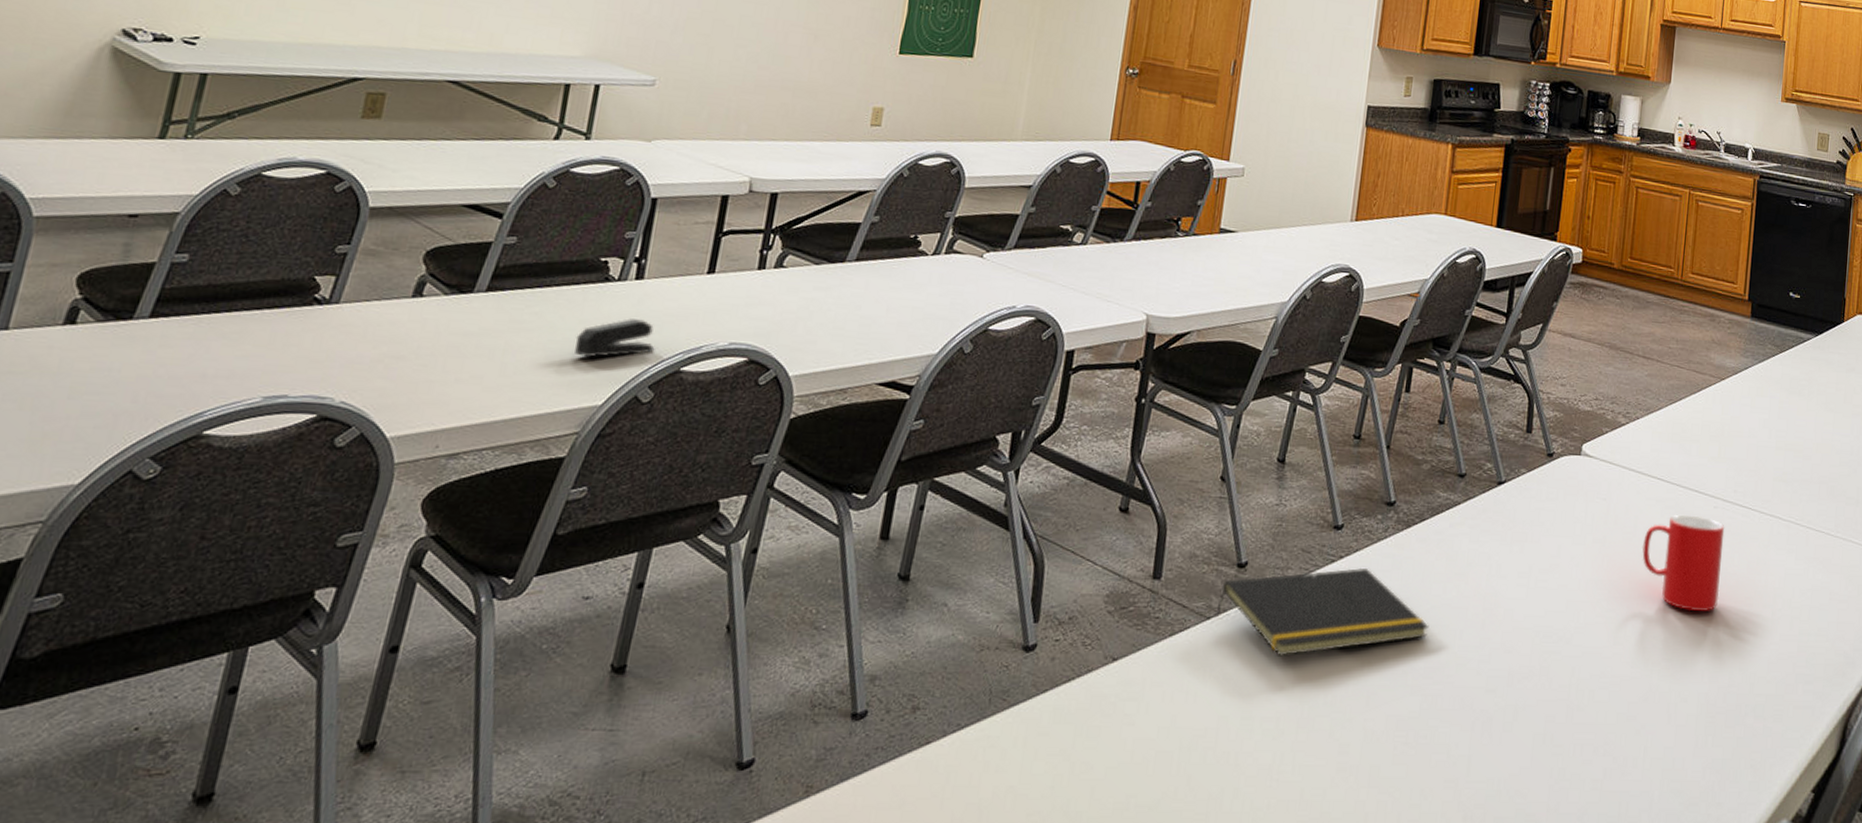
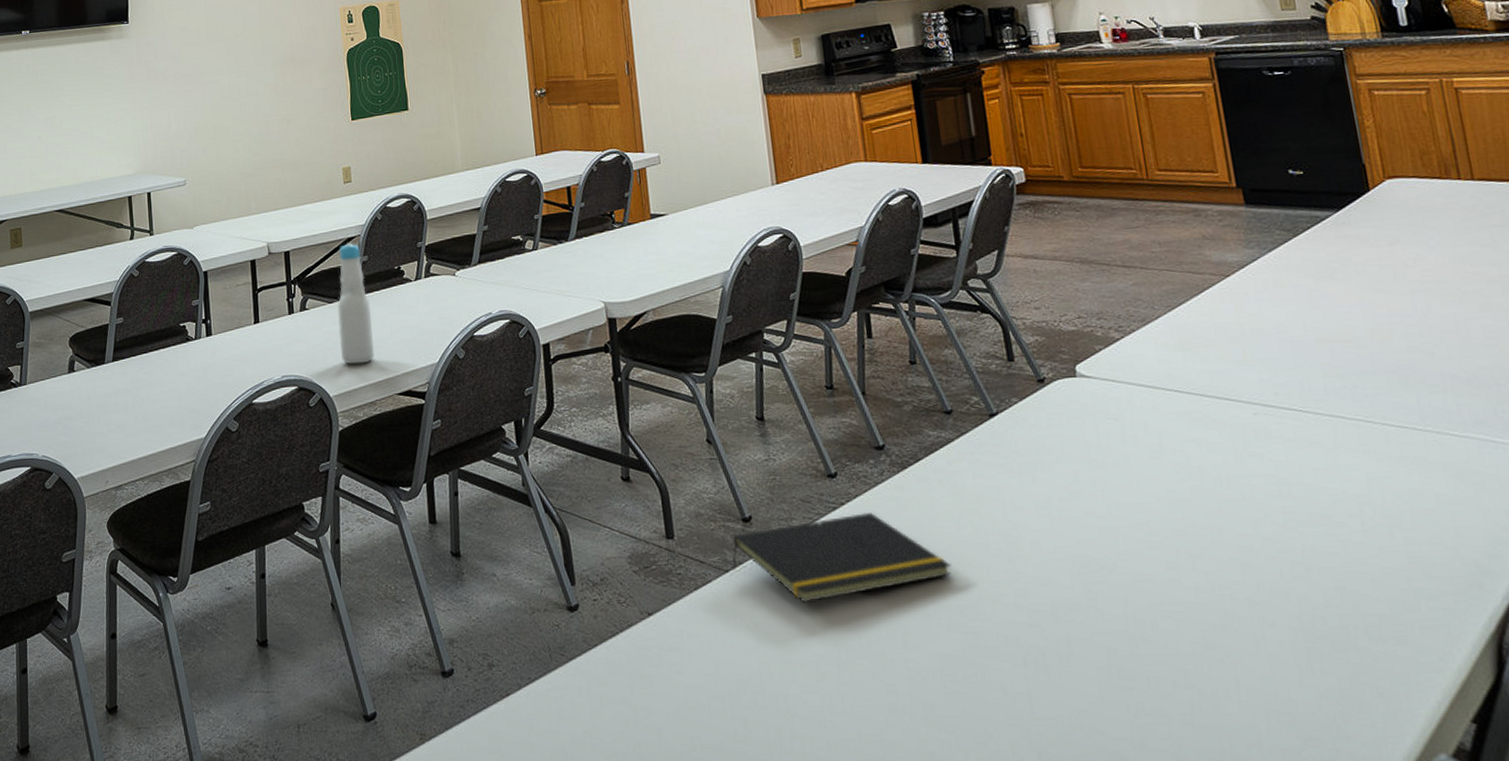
stapler: present [575,318,655,358] -> none [177,367,232,402]
bottle: none [815,197,872,343] -> present [337,243,375,365]
cup: present [1642,514,1725,612] -> none [1174,425,1287,529]

